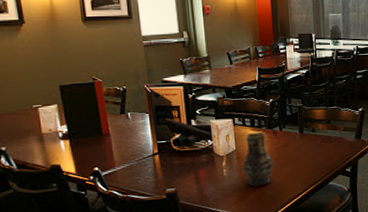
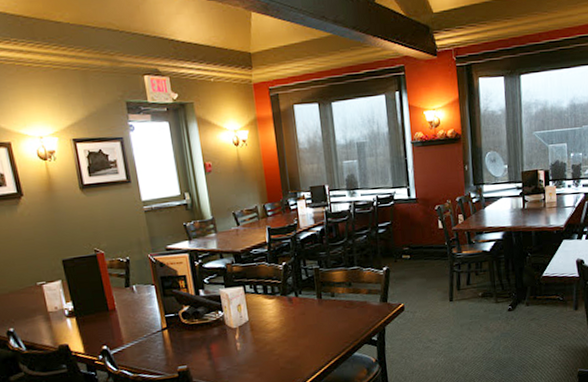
vase: present [242,131,274,187] -> none [256,299,291,361]

